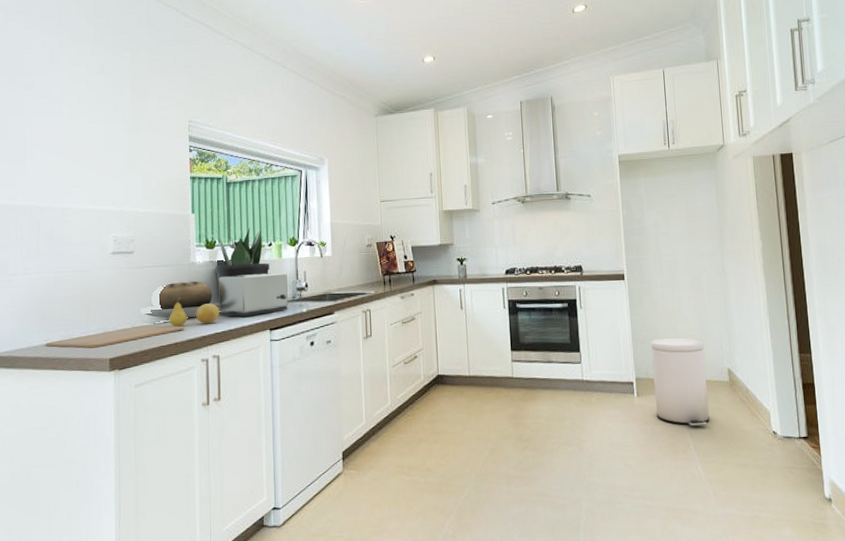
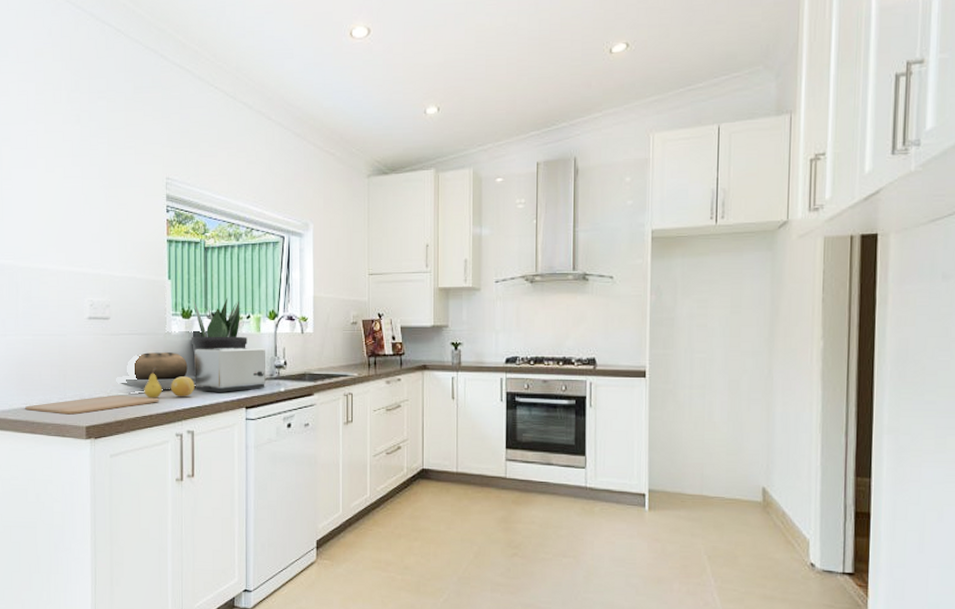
pedal bin: present [651,337,710,427] -> none [669,447,736,550]

